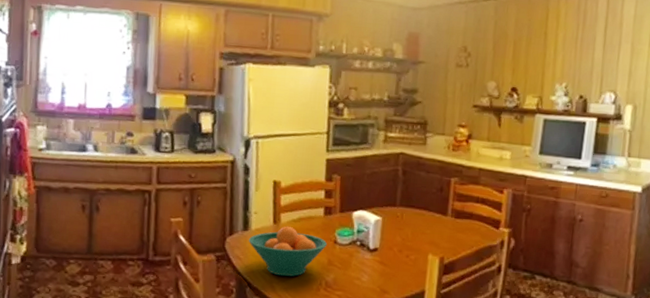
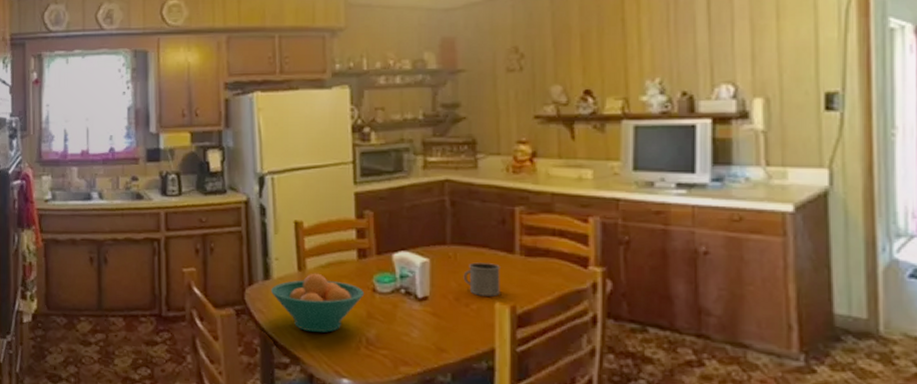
mug: none [406,221,435,250] -> present [463,262,500,297]

